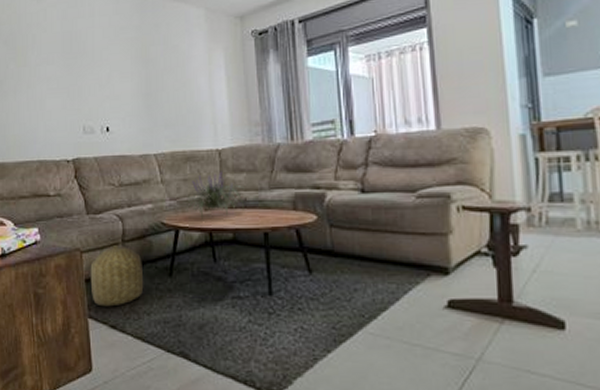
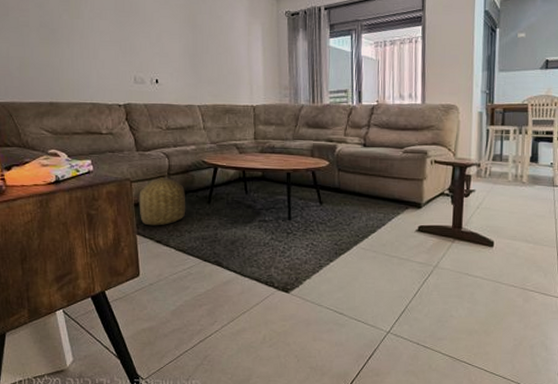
plant: present [185,171,245,221] -> none [224,123,273,162]

